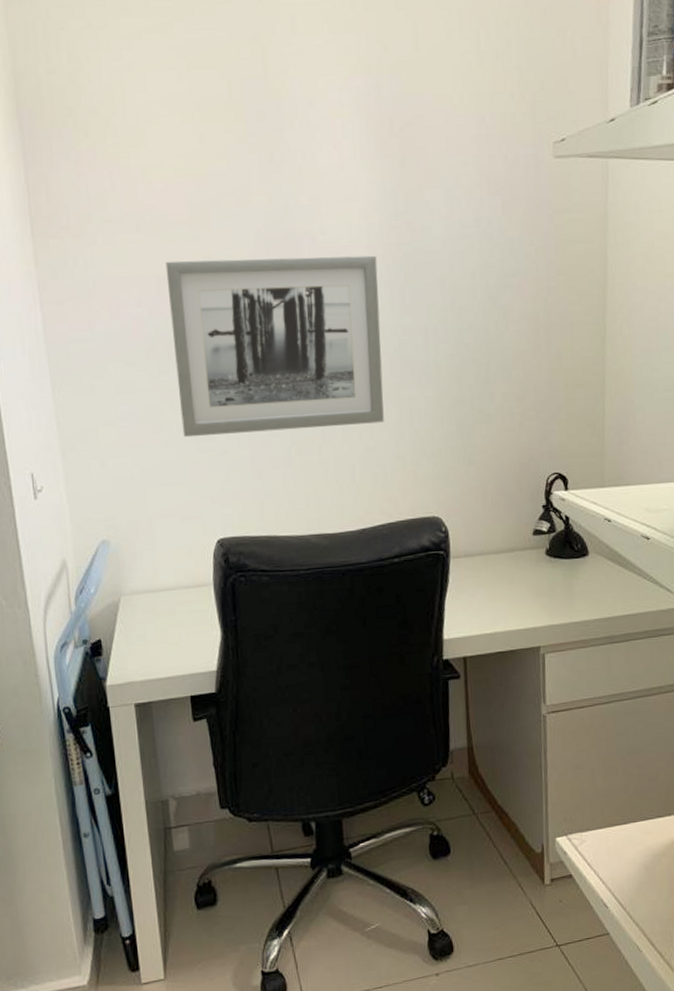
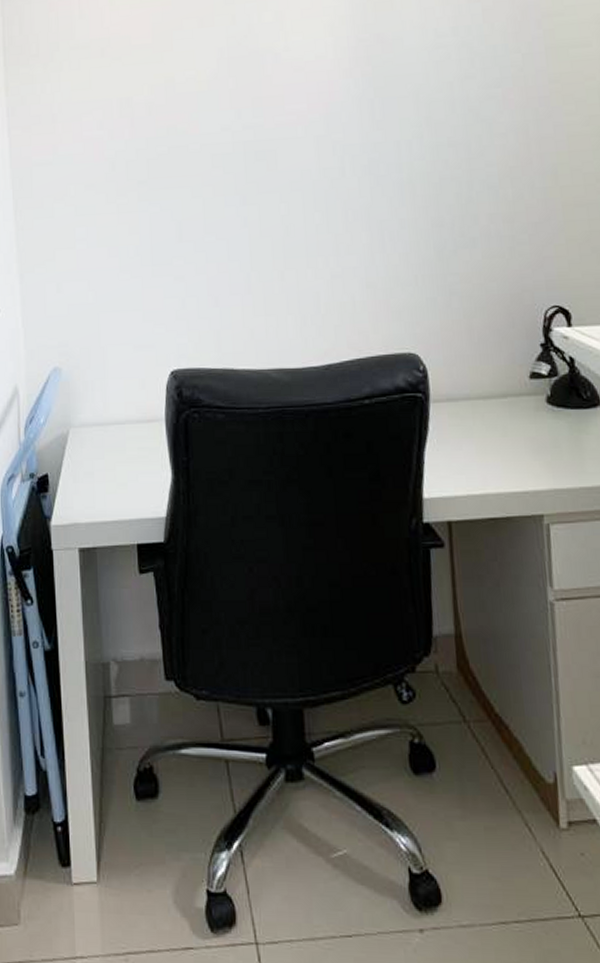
wall art: present [165,255,384,438] -> none [128,70,353,262]

